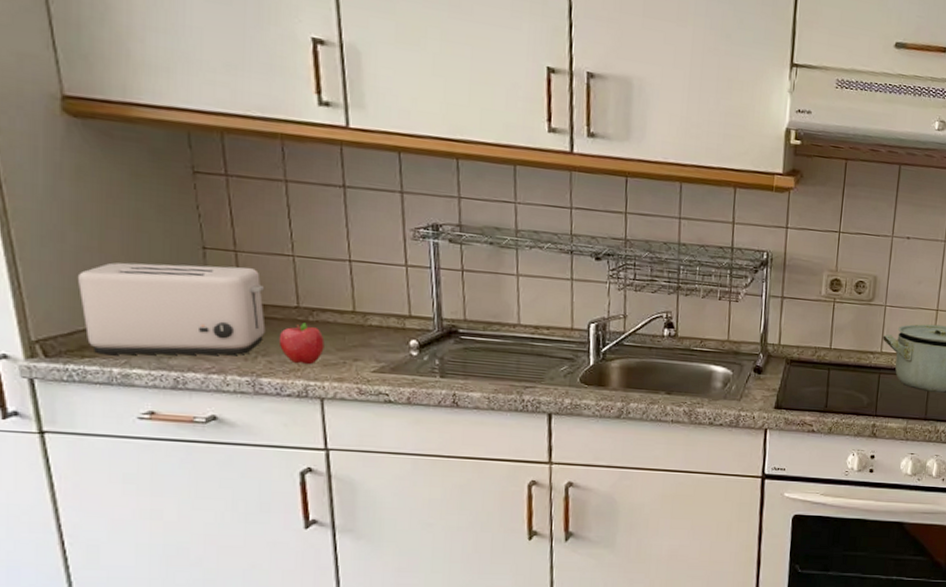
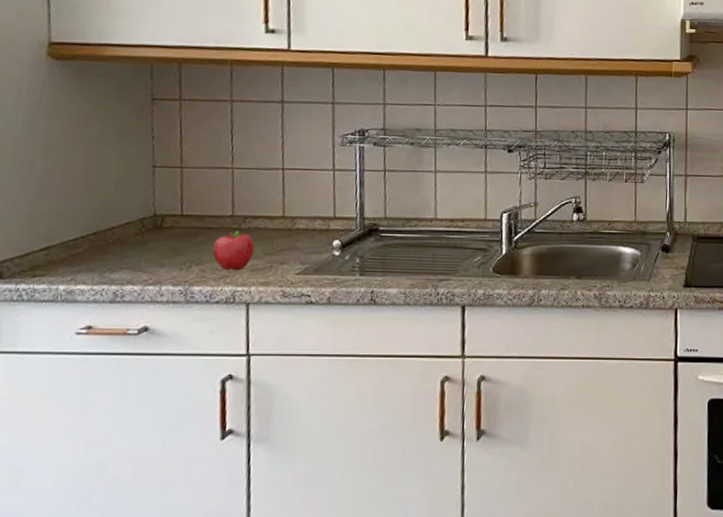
toaster: present [77,262,266,356] -> none [39,181,205,273]

